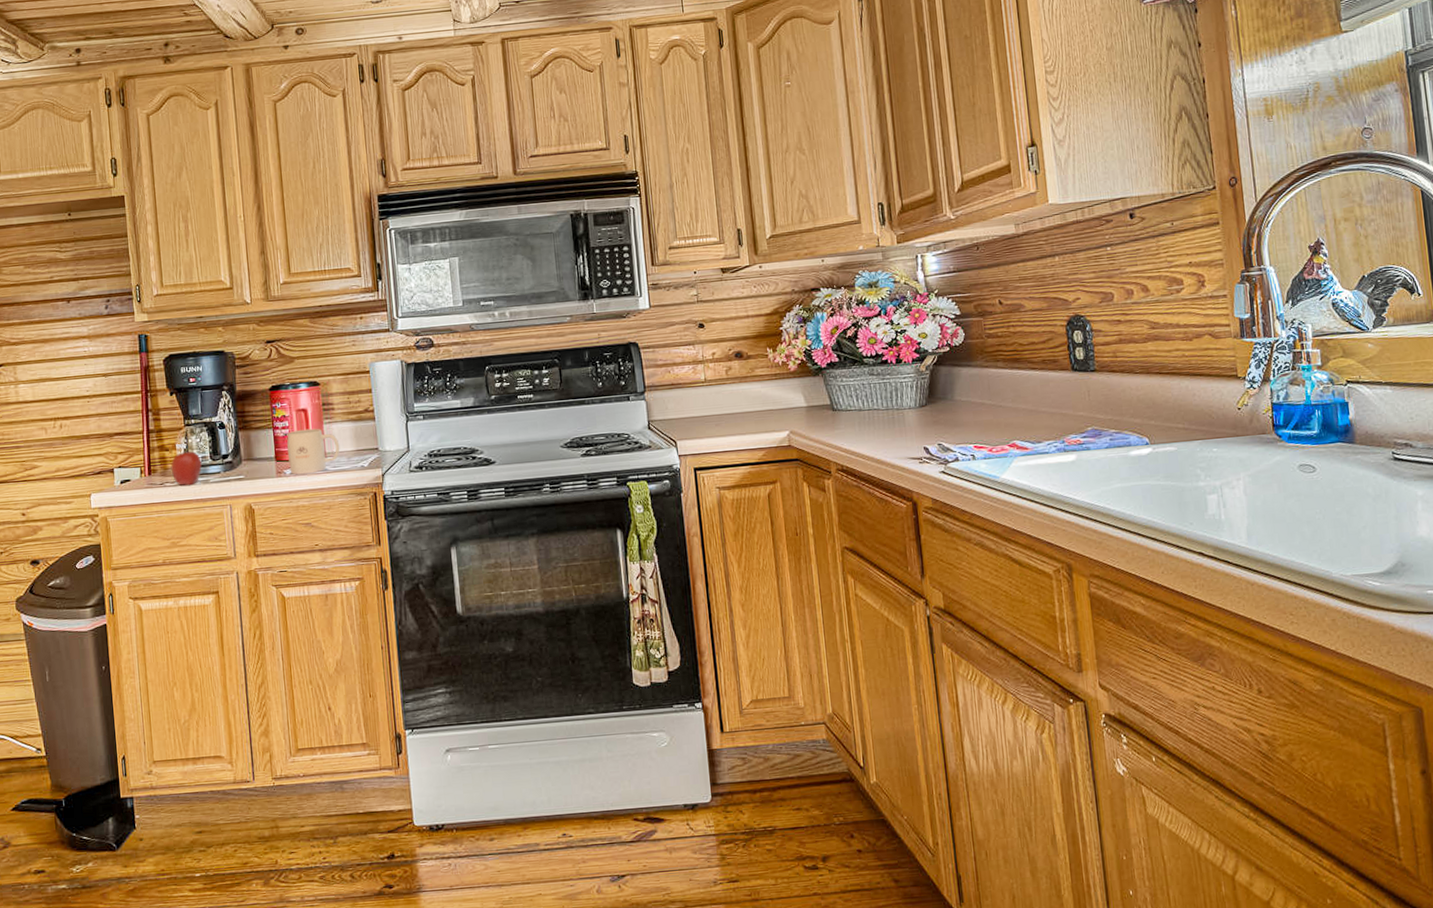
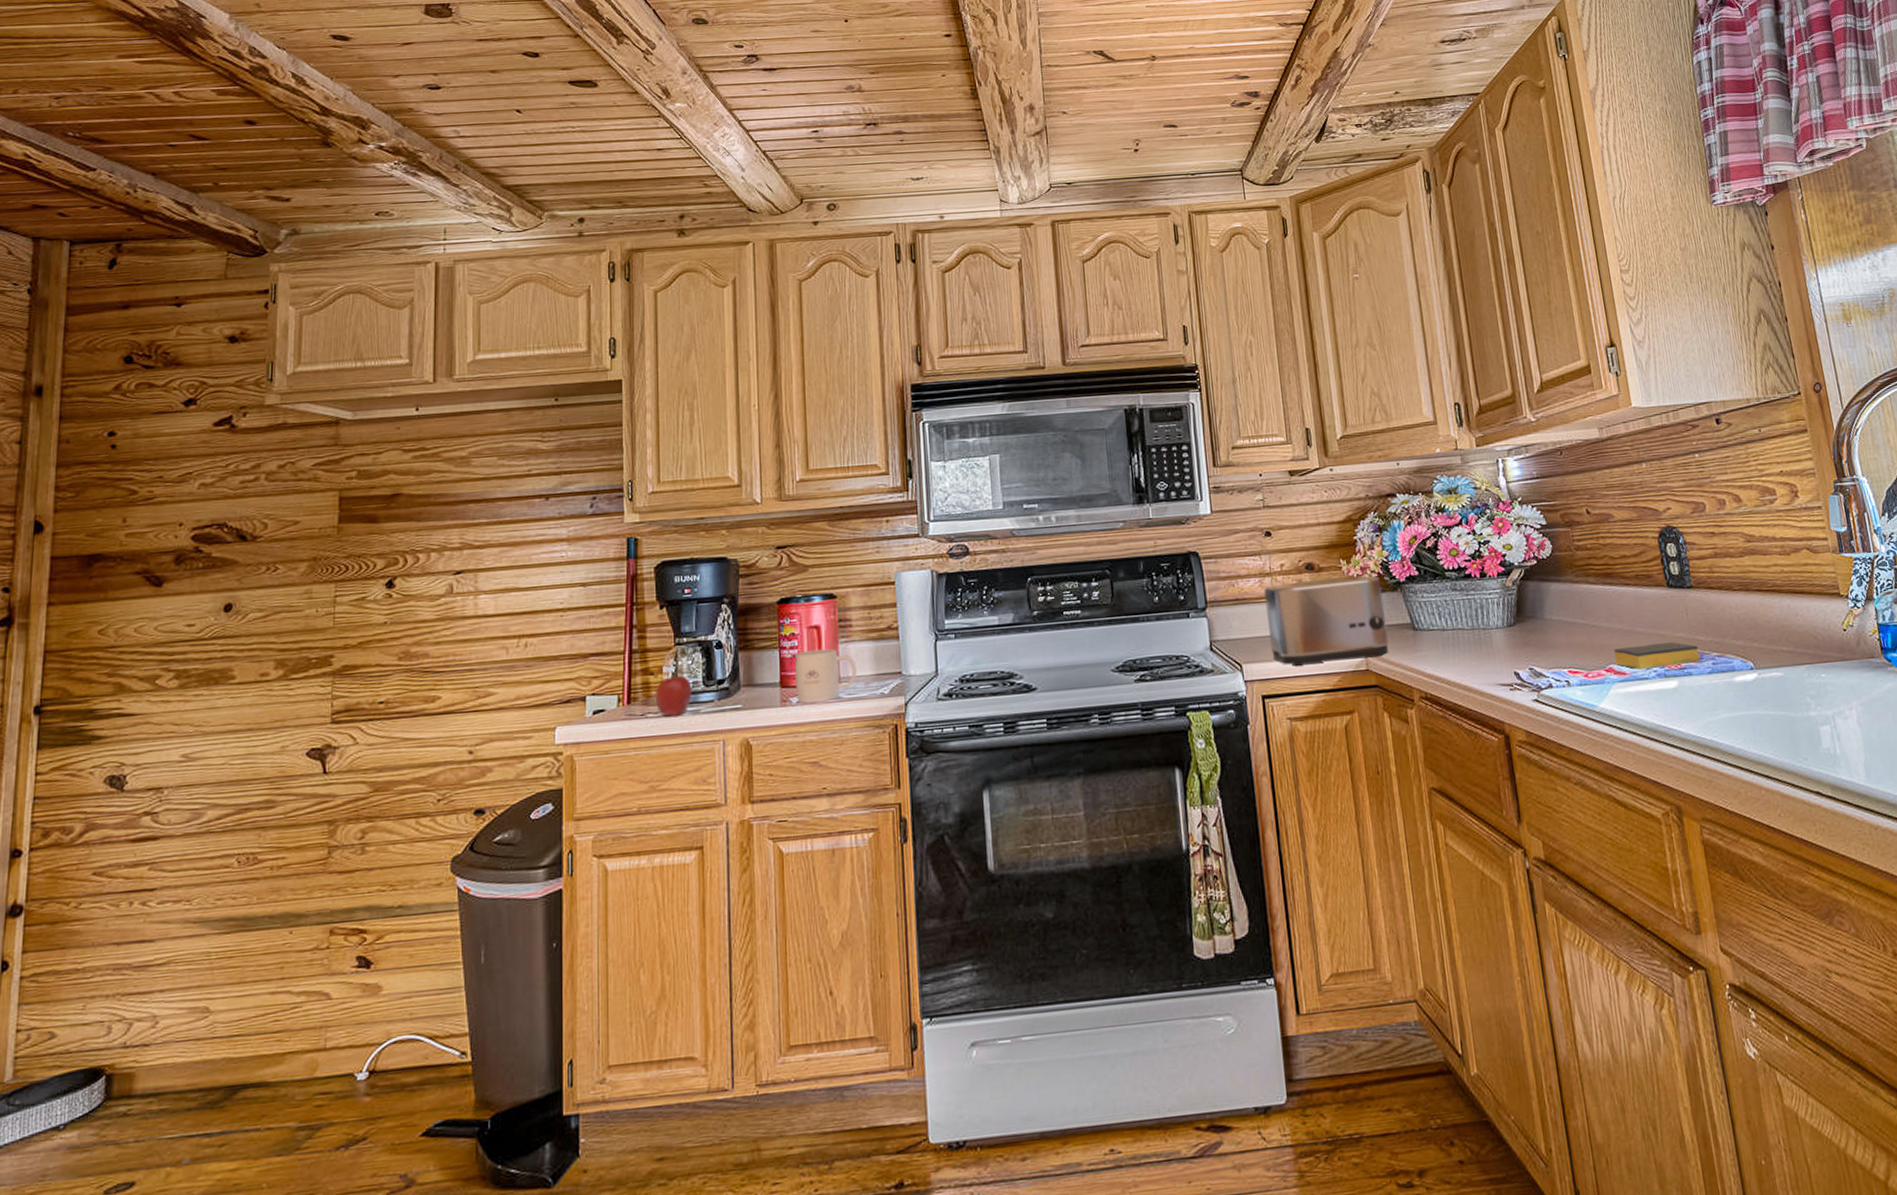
toaster: none [697,362,810,442] -> present [1264,575,1389,666]
sponge: none [1018,420,1099,445] -> present [1614,642,1701,670]

